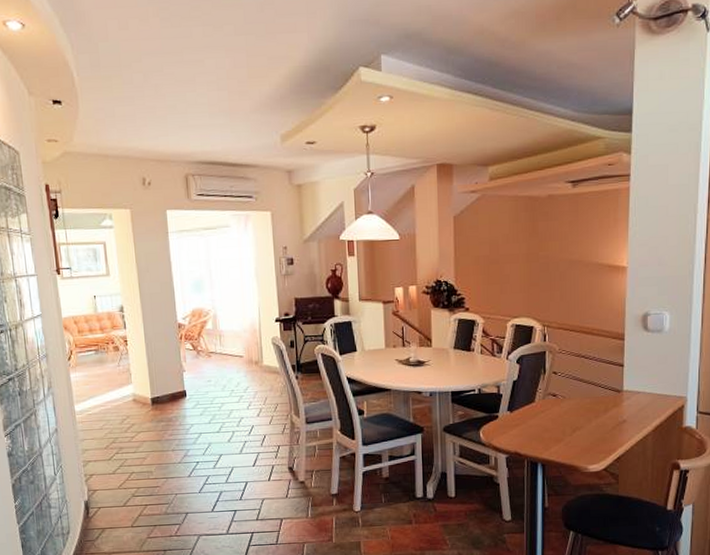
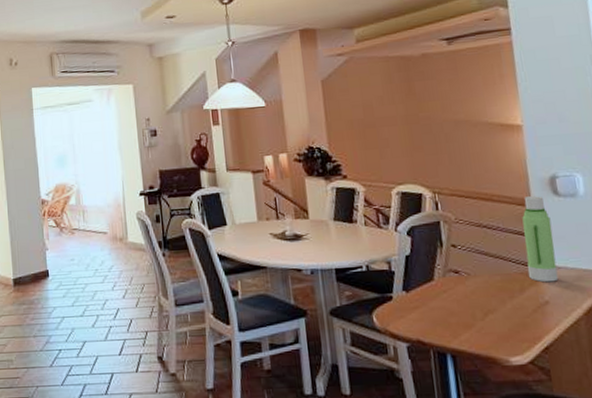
water bottle: none [613,331,638,405] -> present [522,196,559,283]

